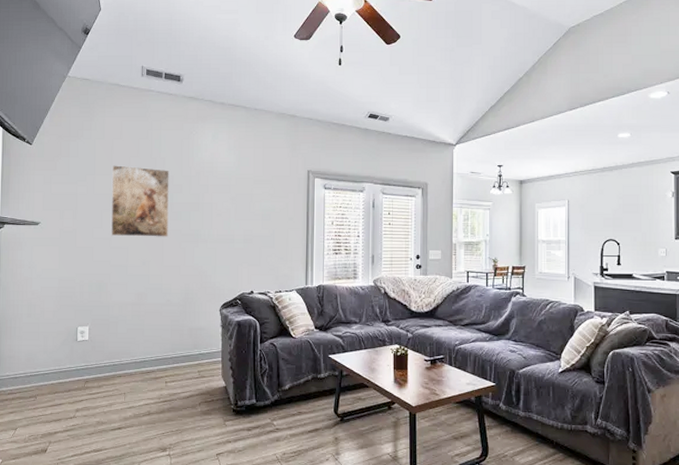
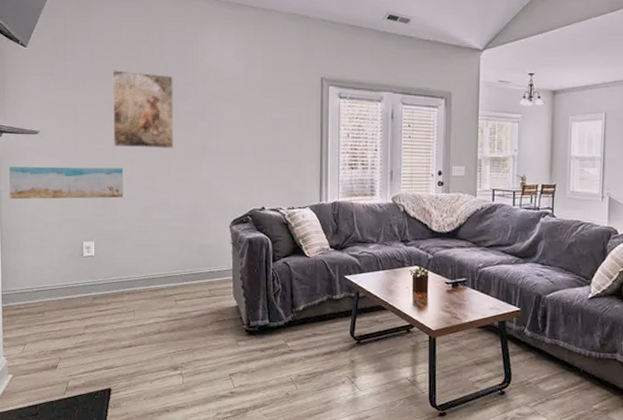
wall art: none [8,255,119,287] -> present [9,166,124,200]

